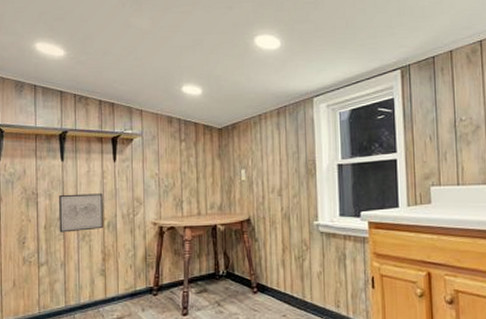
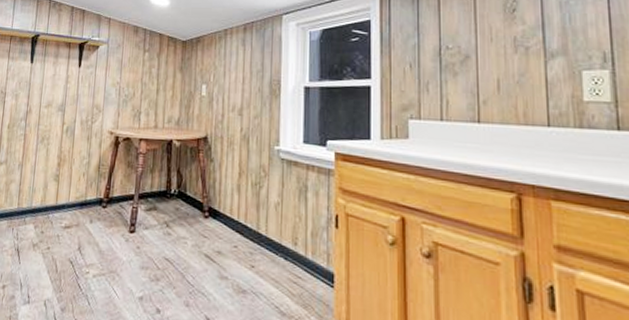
wall art: present [59,193,103,233] -> none [21,96,65,134]

